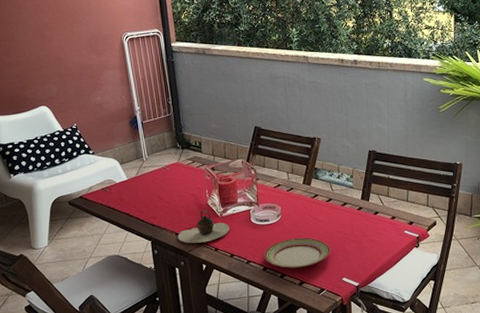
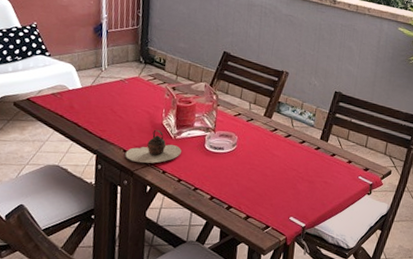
plate: present [263,237,330,268] -> none [212,170,282,202]

